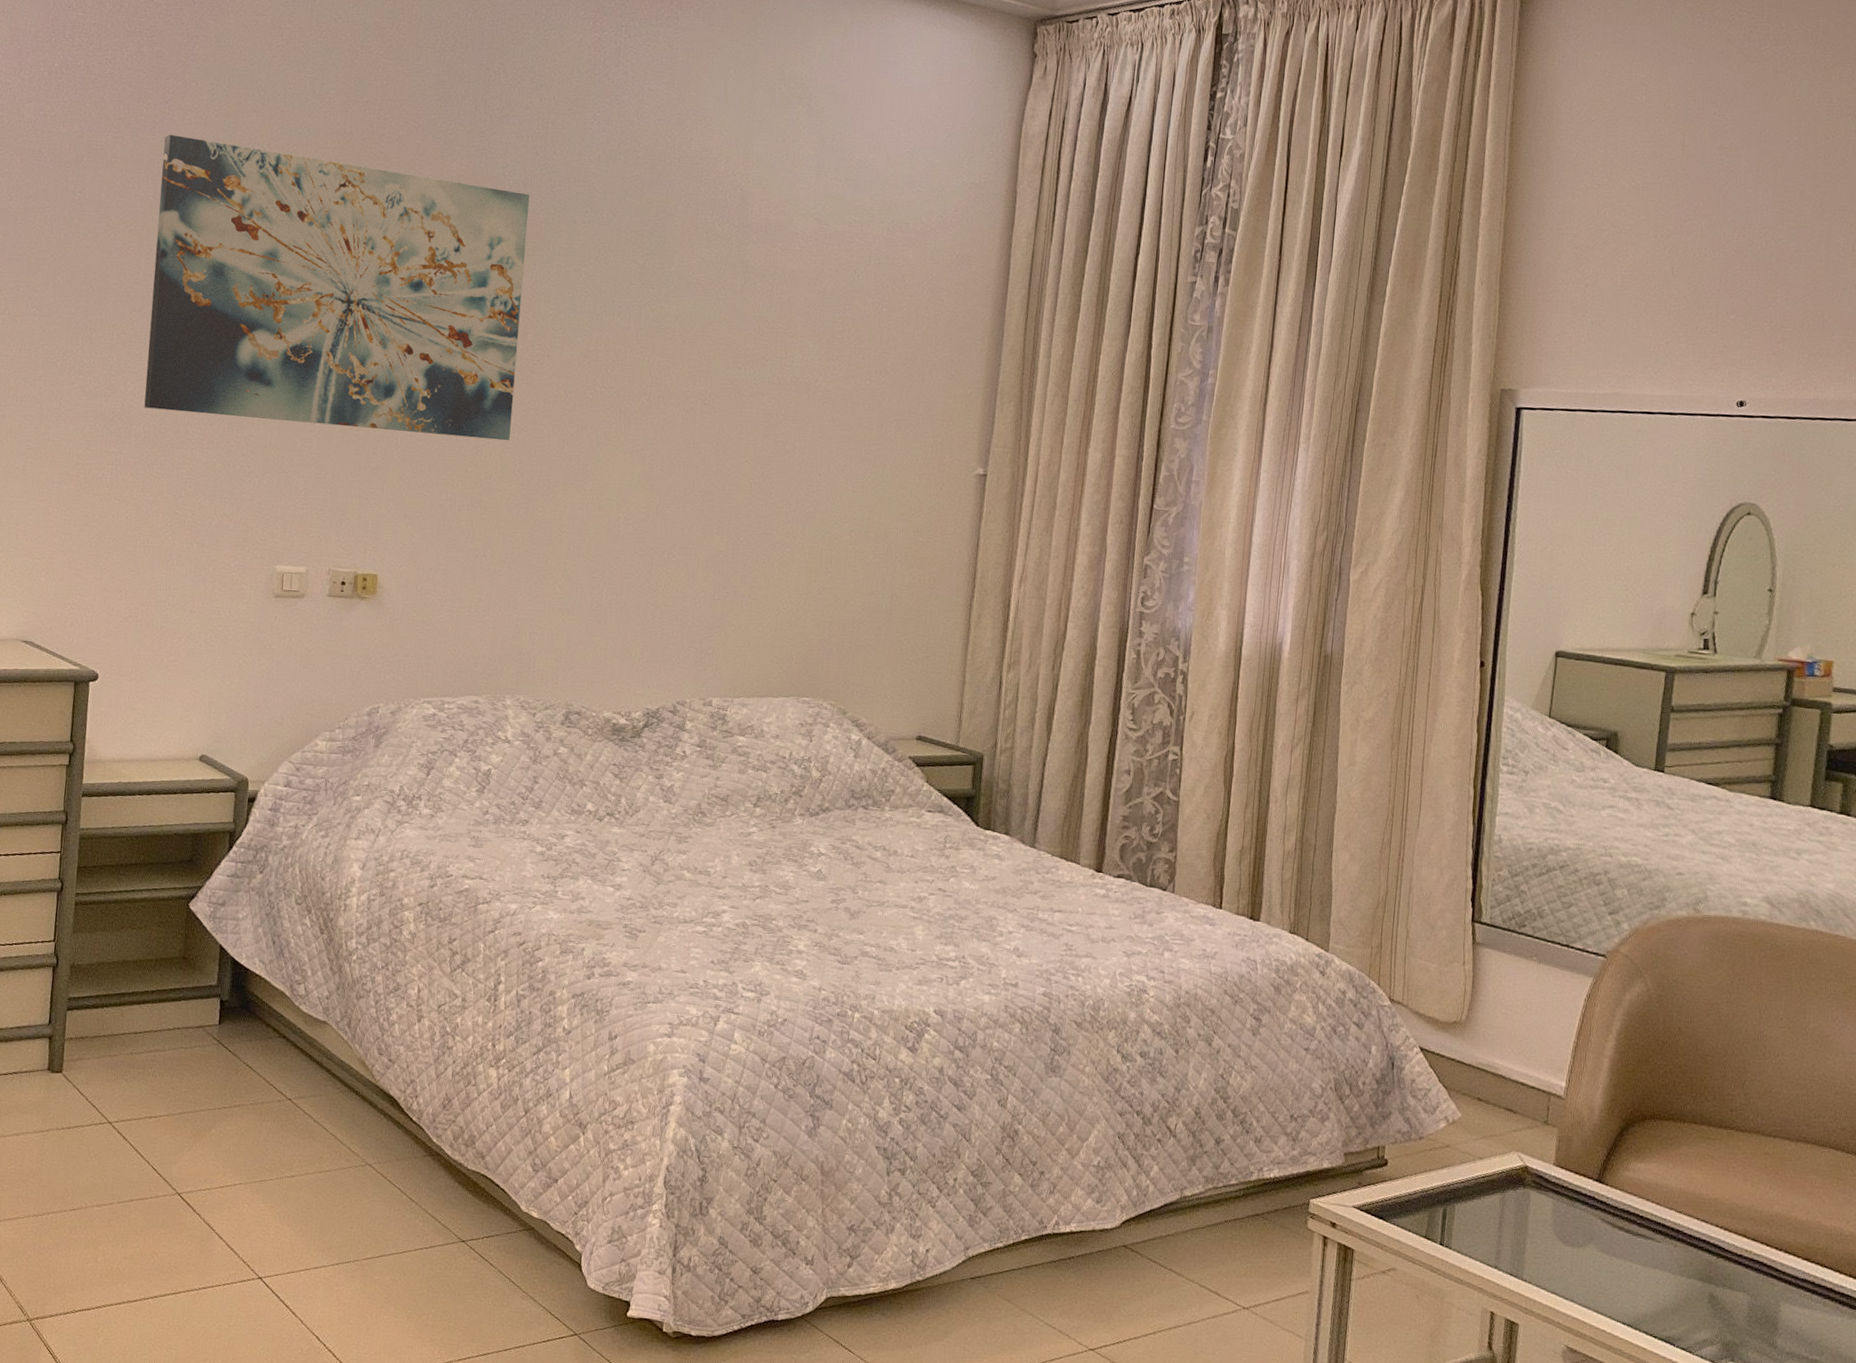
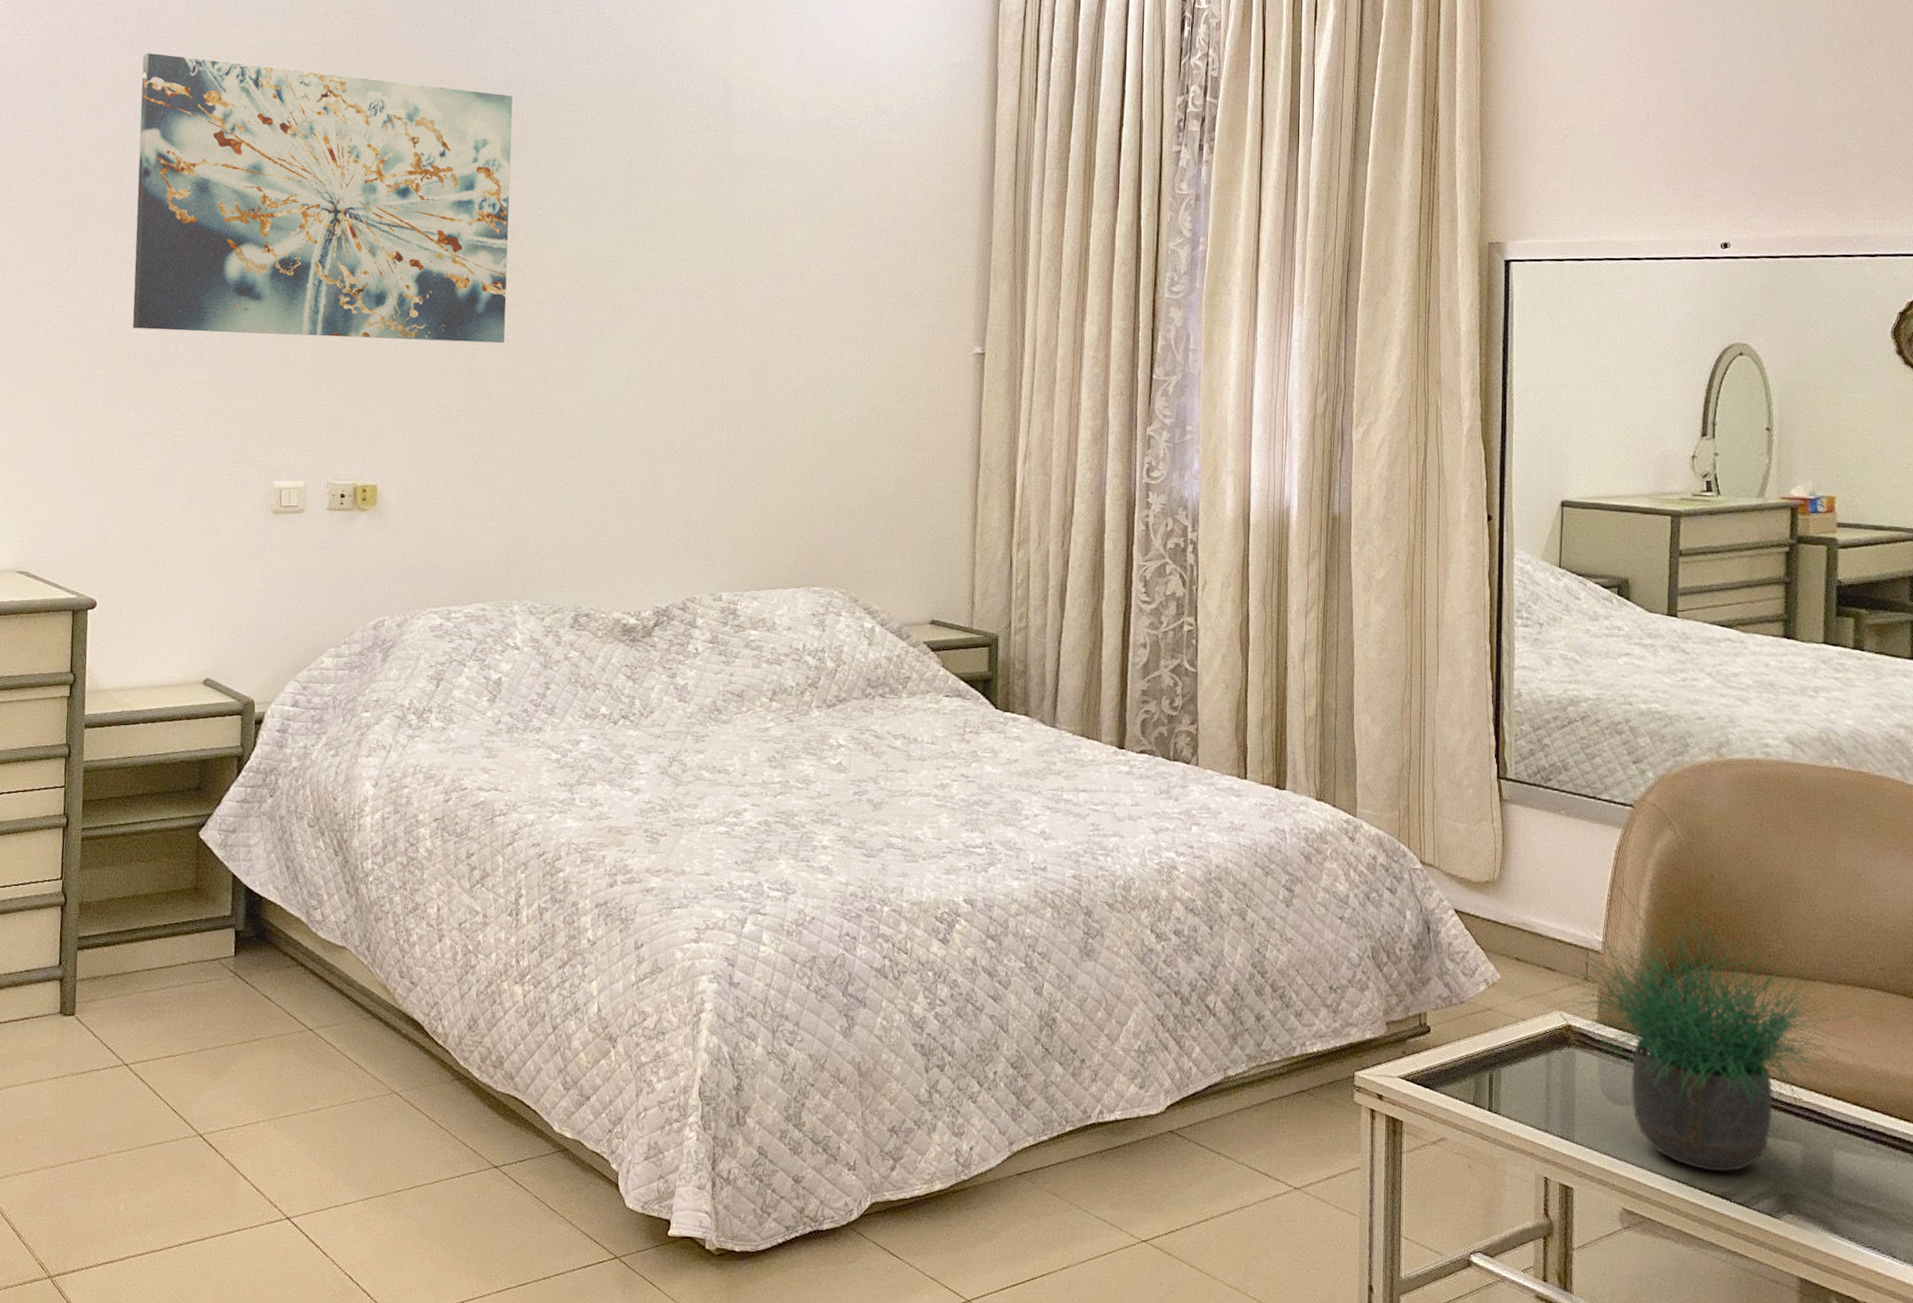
potted plant: none [1498,1025,1809,1318] -> present [1540,875,1854,1172]

